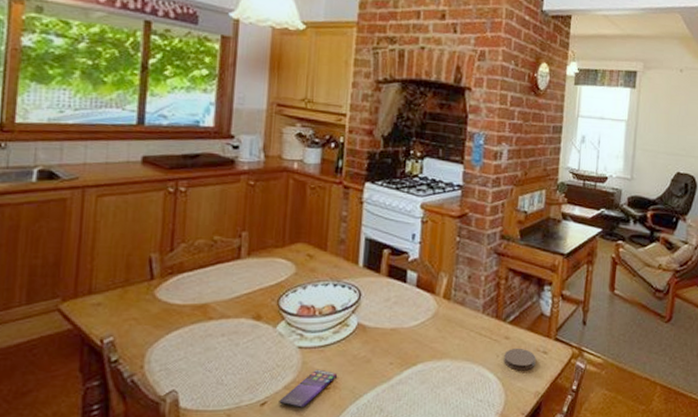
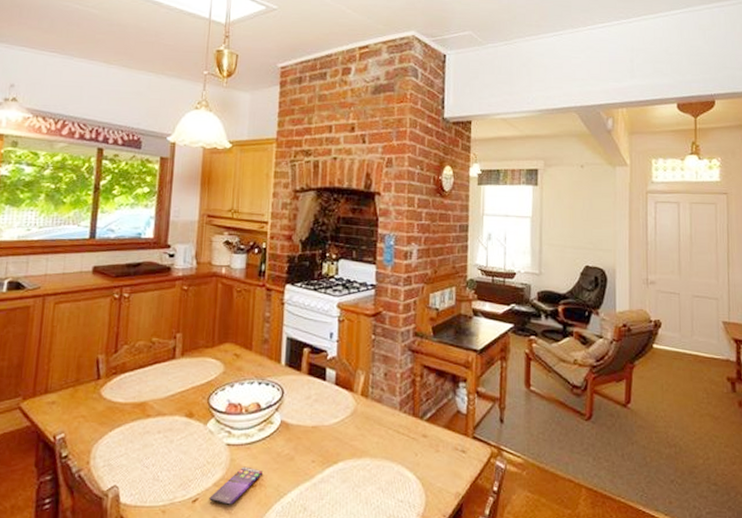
coaster: present [504,348,536,371] -> none [422,446,454,470]

